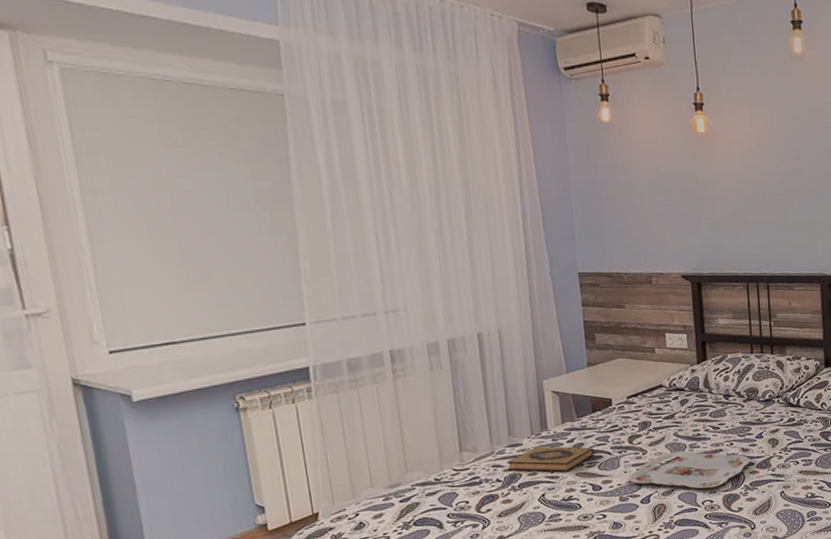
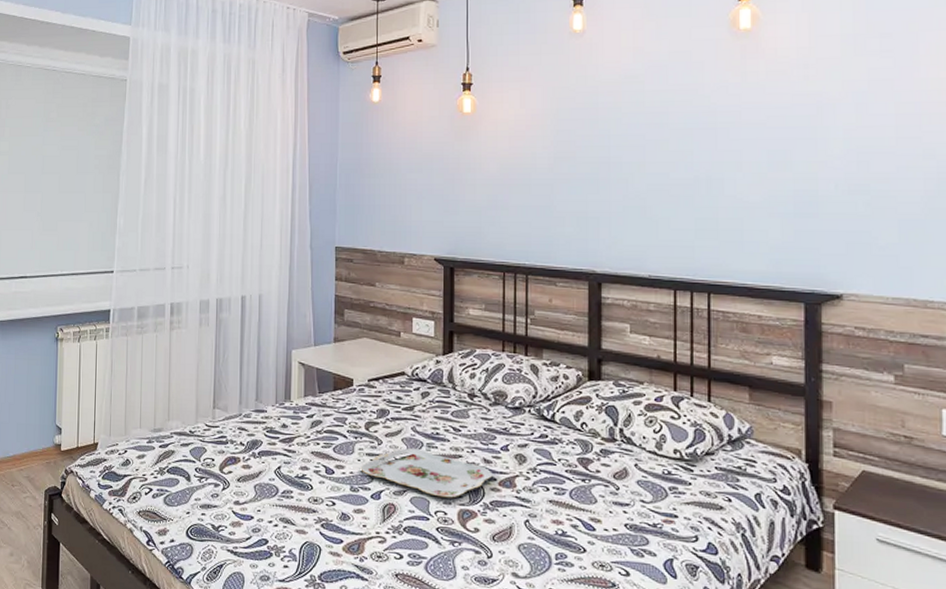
hardback book: present [506,446,594,473] -> none [251,416,331,448]

